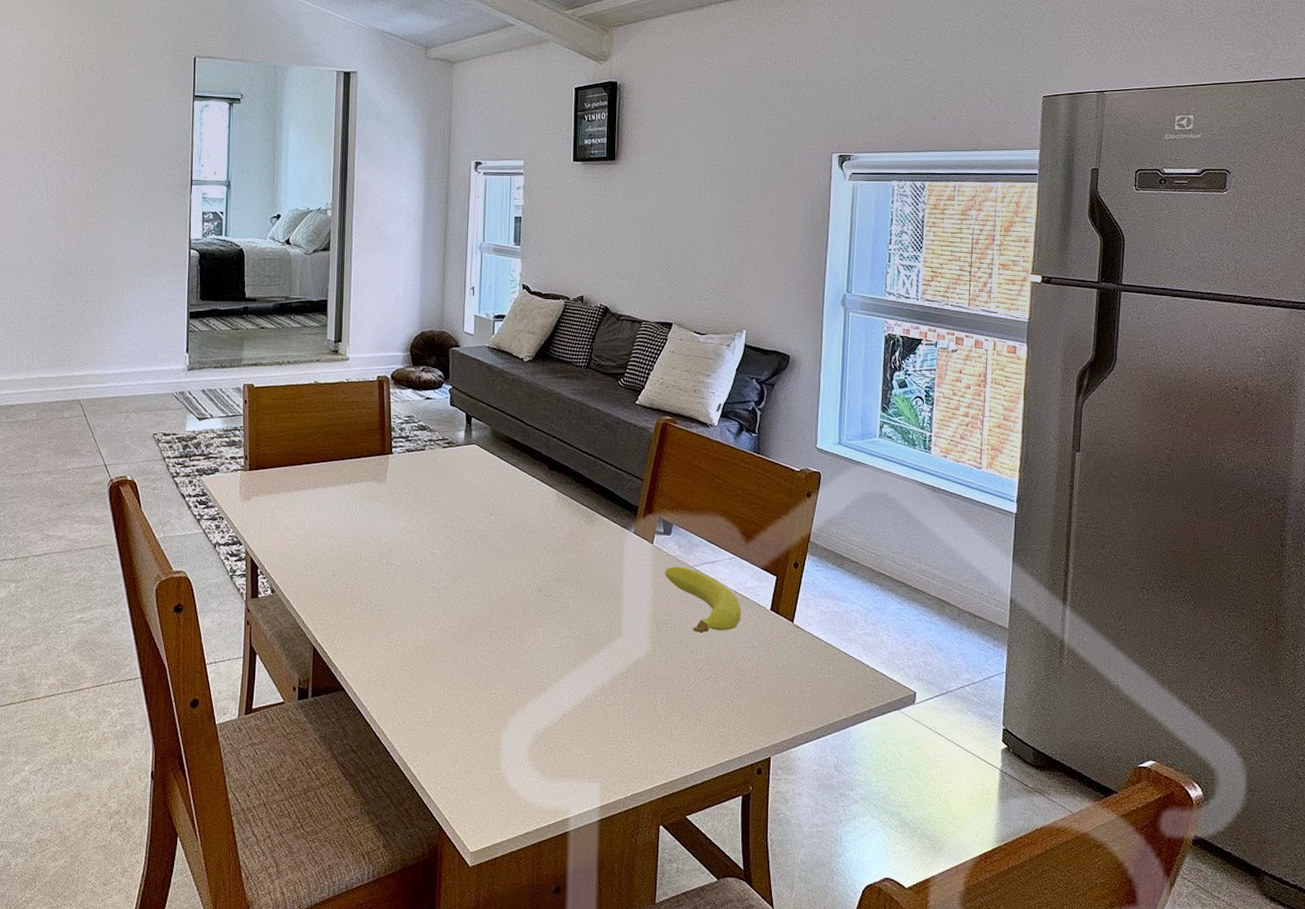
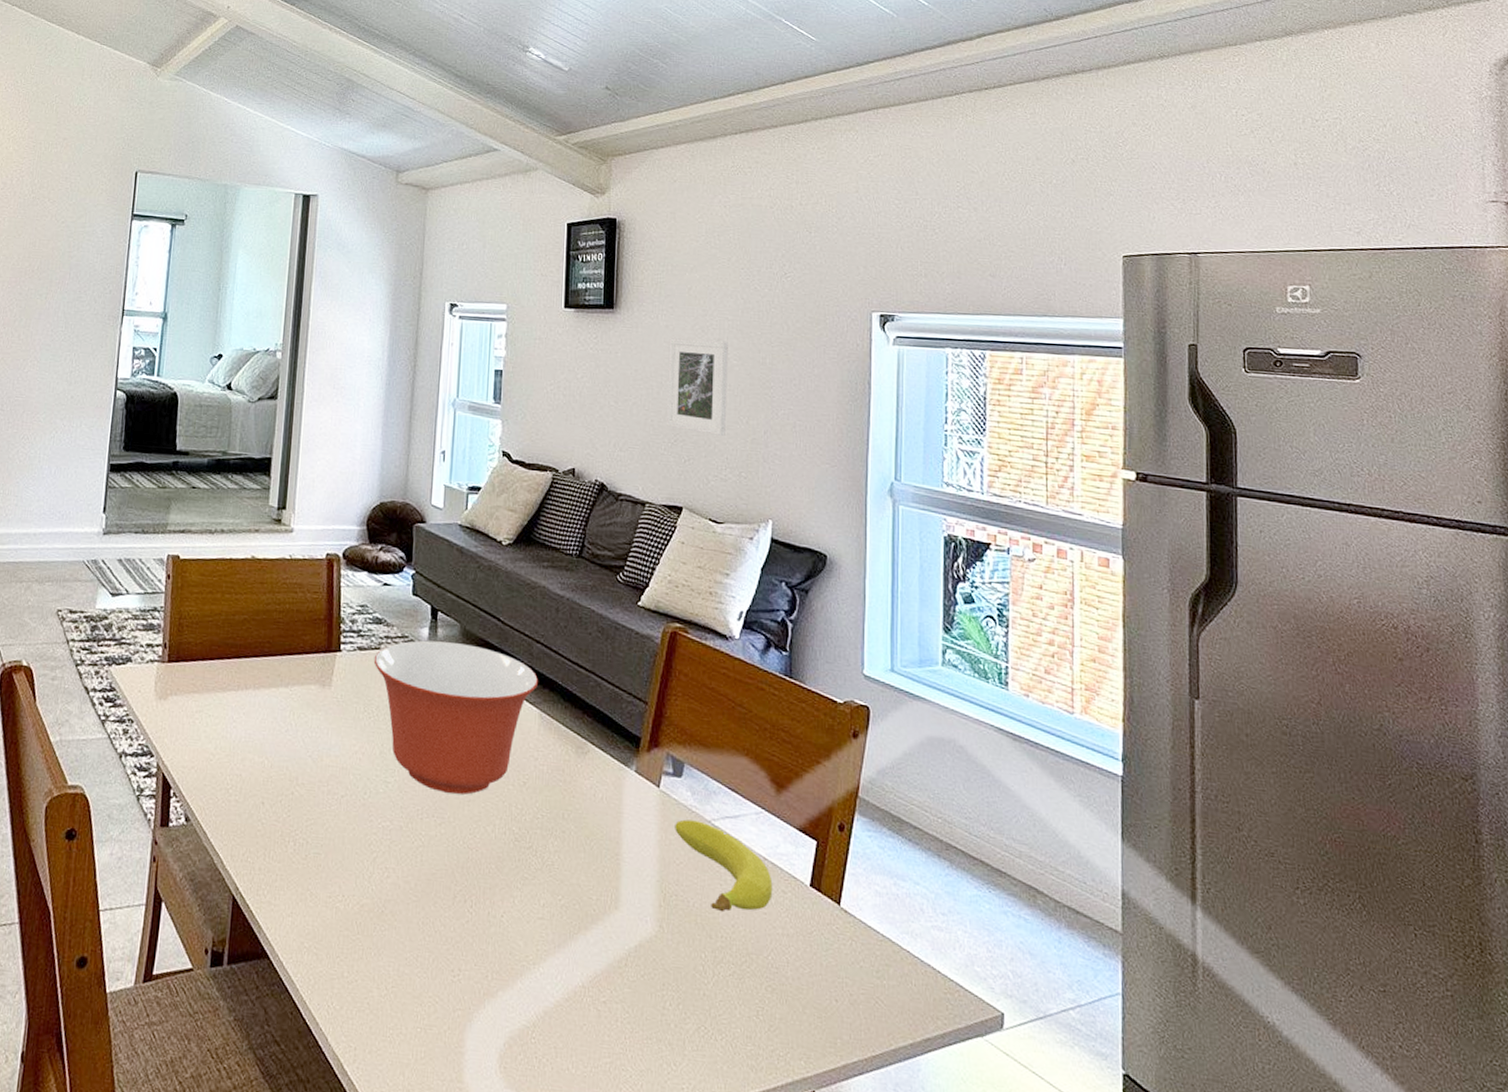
mixing bowl: none [420,441,556,559] -> present [373,640,539,795]
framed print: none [659,183,712,263] -> present [666,338,728,436]

